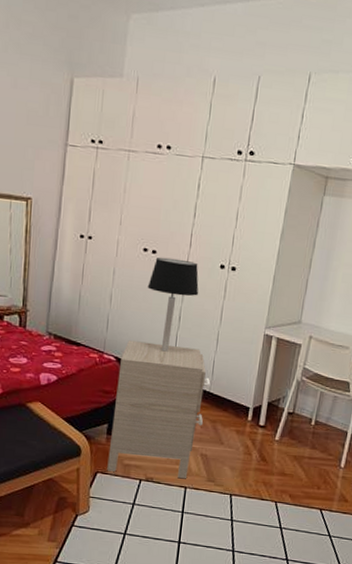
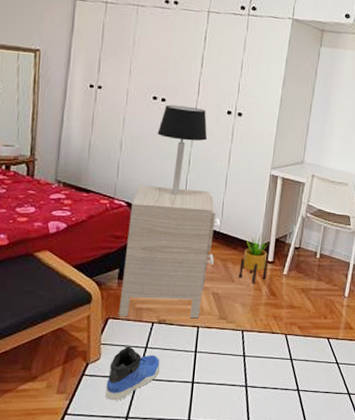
sneaker: none [94,501,147,554] -> present [105,346,160,401]
potted plant: none [228,396,261,448] -> present [238,233,269,284]

